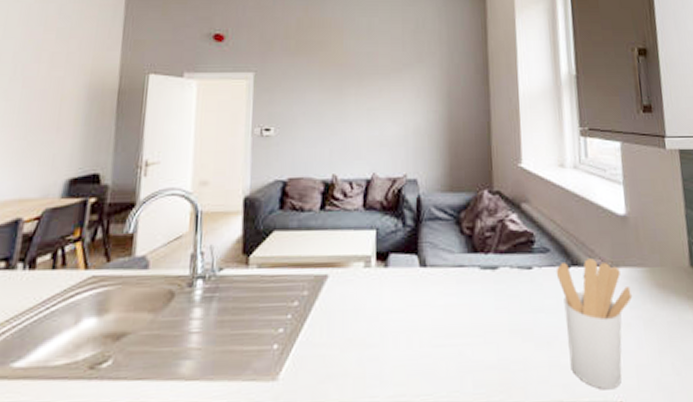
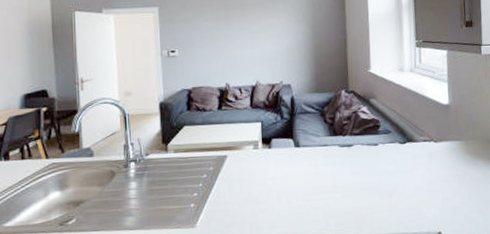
utensil holder: present [556,258,633,390] -> none [395,136,451,224]

